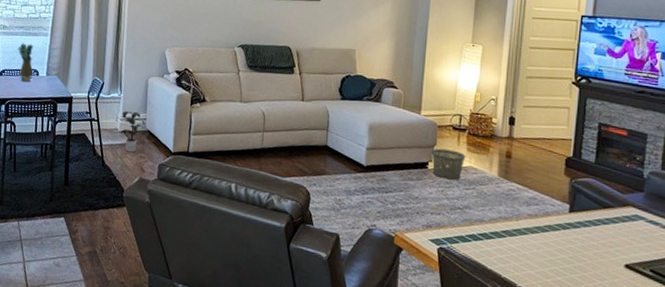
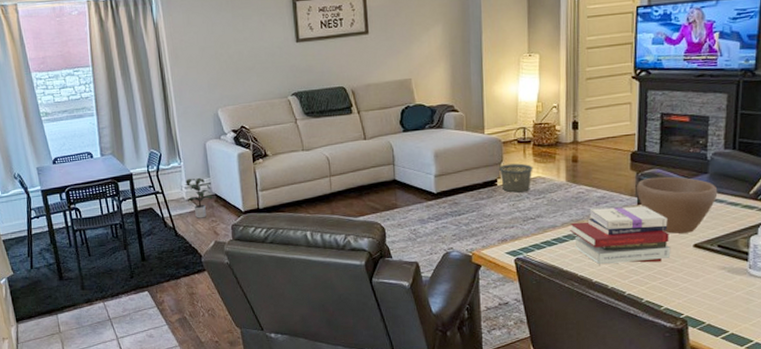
vase: present [17,42,34,82] -> none [65,126,87,167]
books: none [497,208,601,278] -> present [570,206,671,265]
bowl: none [569,186,653,252] -> present [637,176,718,234]

